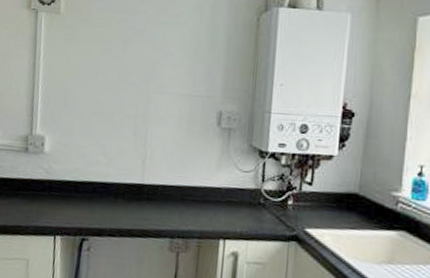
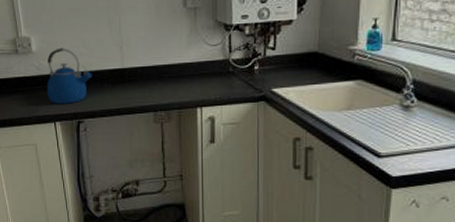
kettle: none [52,152,107,217] -> present [47,47,92,104]

